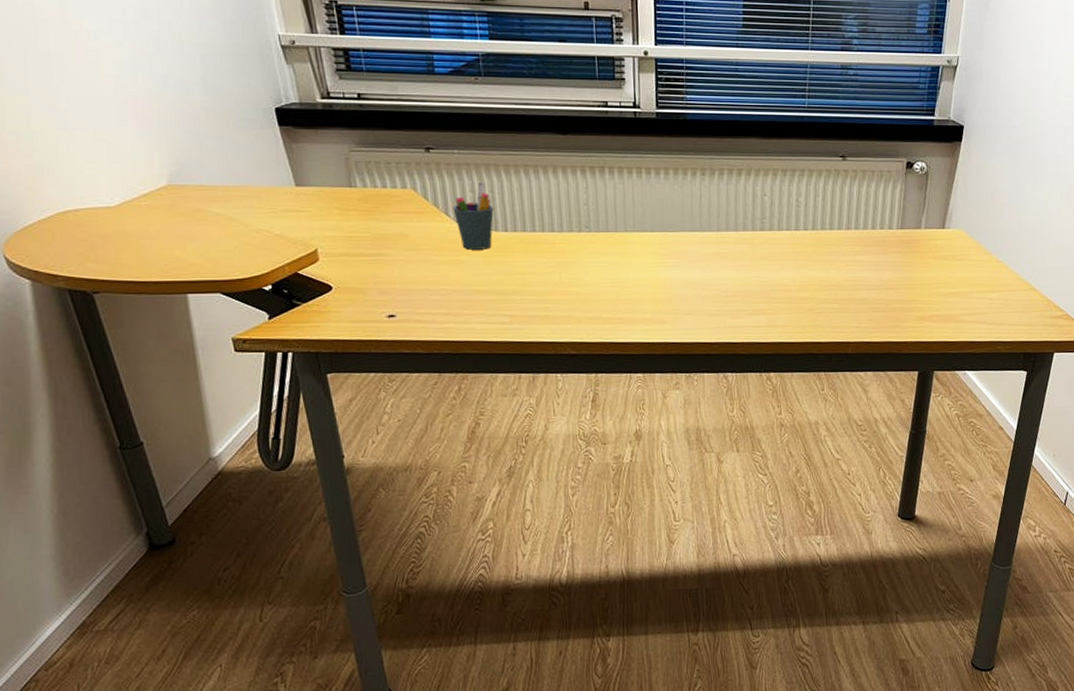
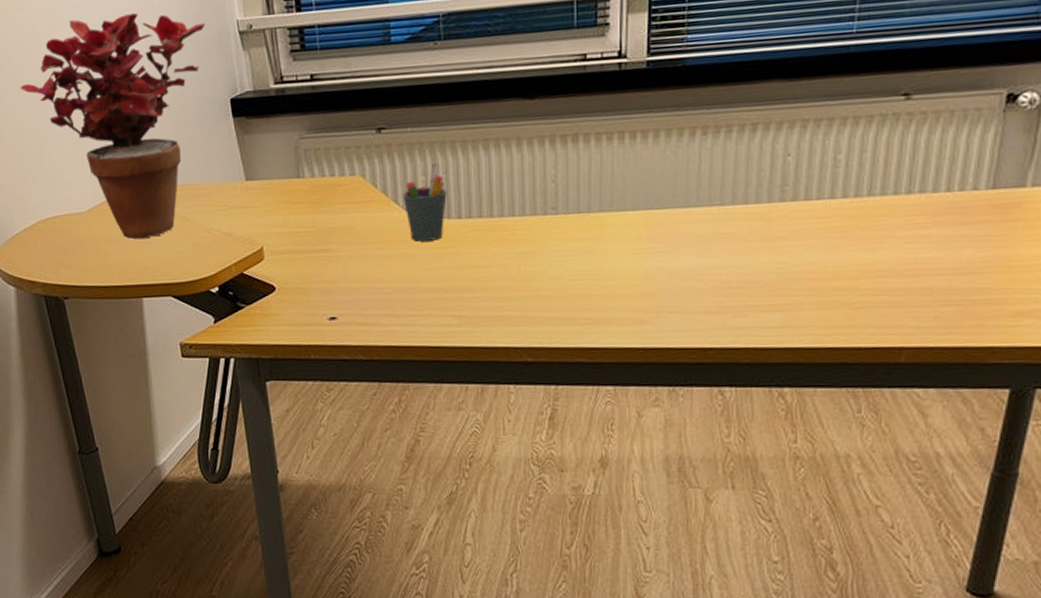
potted plant: none [25,12,244,235] -> present [20,12,205,239]

